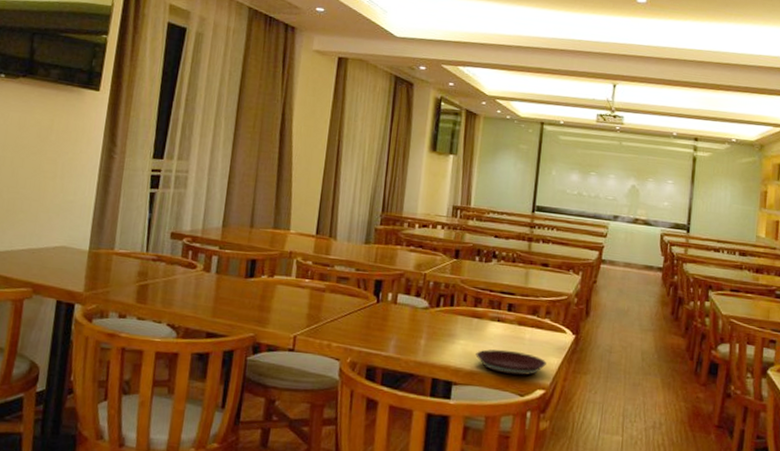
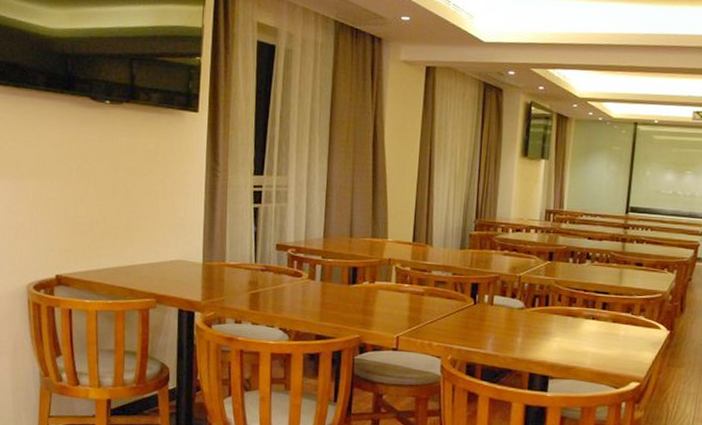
plate: present [475,349,546,376] -> none [571,345,641,370]

